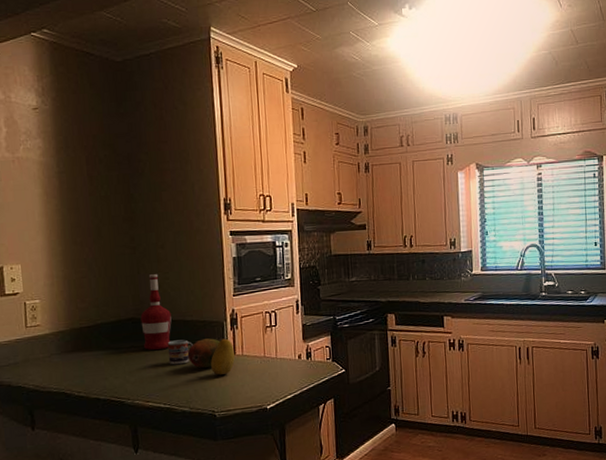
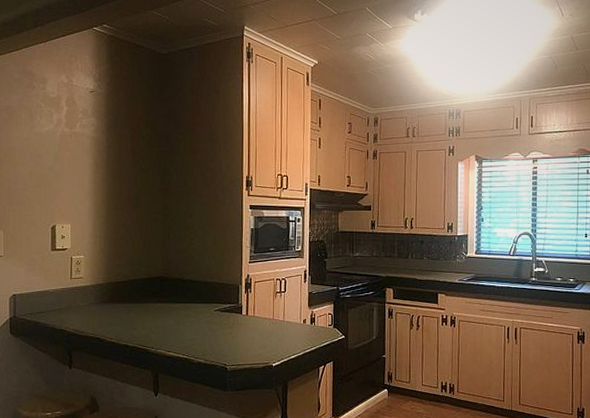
alcohol: present [140,274,172,351] -> none [167,239,194,307]
cup: present [167,339,193,365] -> none [189,298,211,321]
fruit: present [187,338,221,369] -> none [206,299,235,326]
fruit: present [211,338,236,375] -> none [226,300,248,332]

